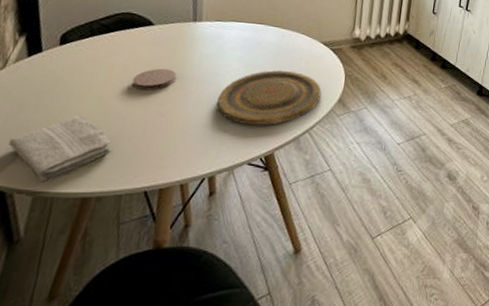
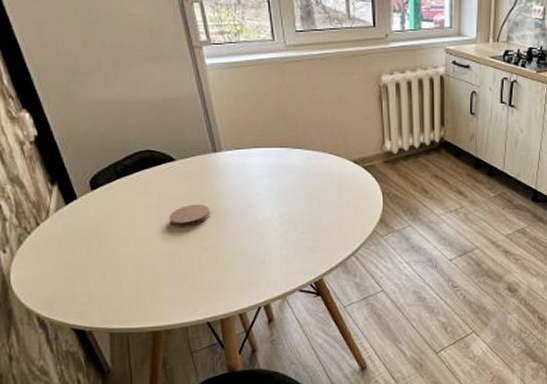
washcloth: present [7,115,112,181] -> none [73,257,167,319]
plate: present [217,70,322,126] -> none [256,194,360,253]

